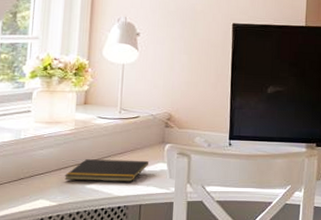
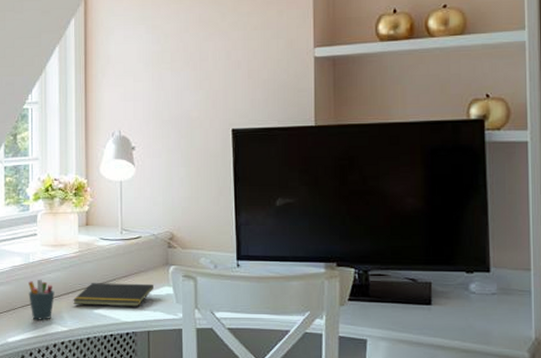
pen holder: none [16,155,46,196] -> present [28,279,55,320]

